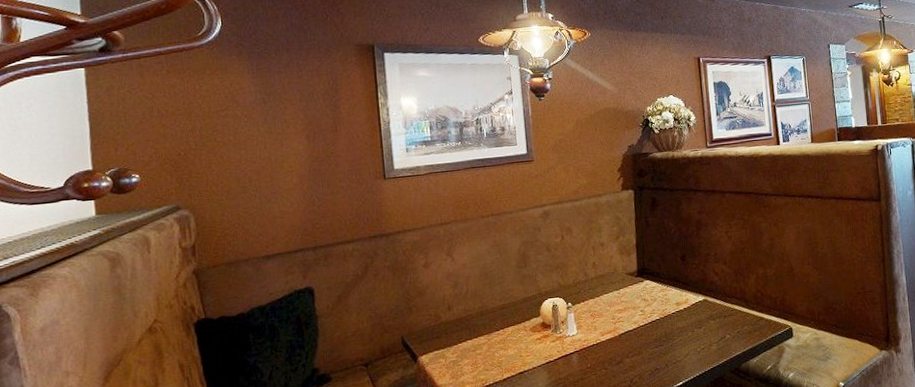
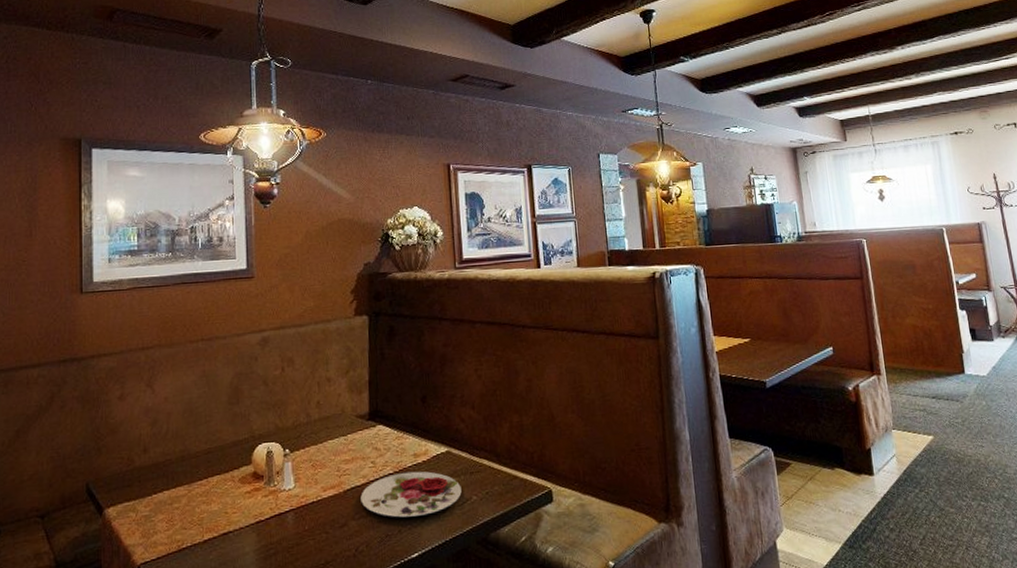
plate: none [633,316,717,355] -> present [361,471,462,518]

